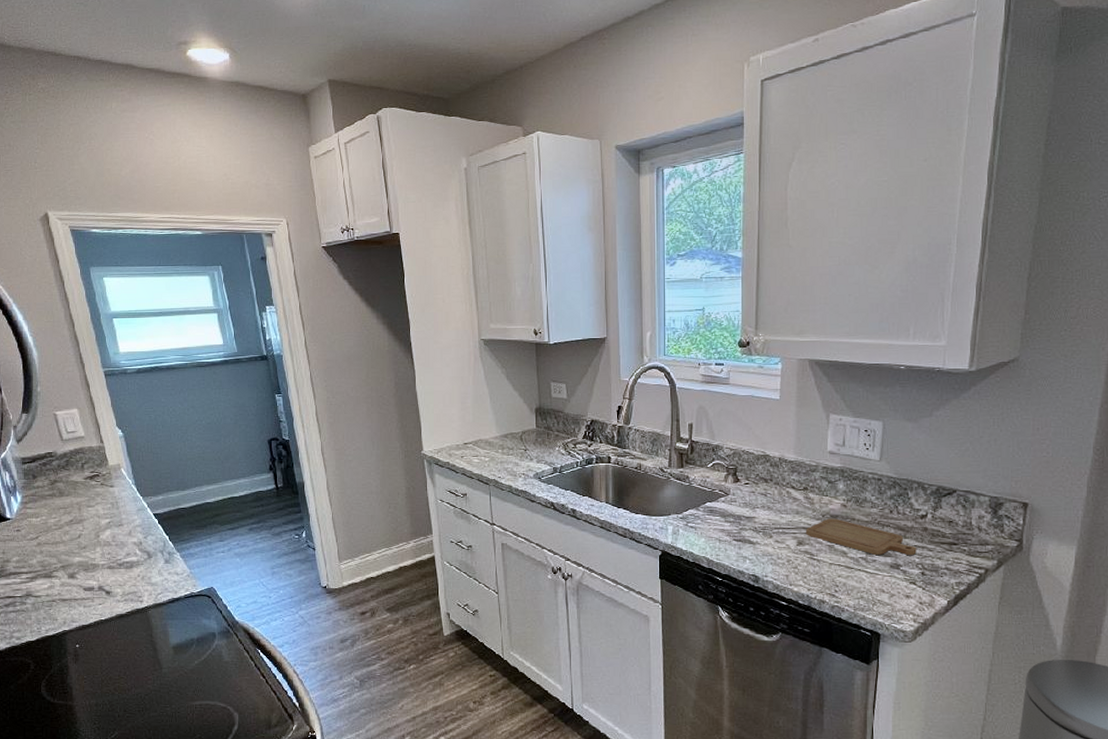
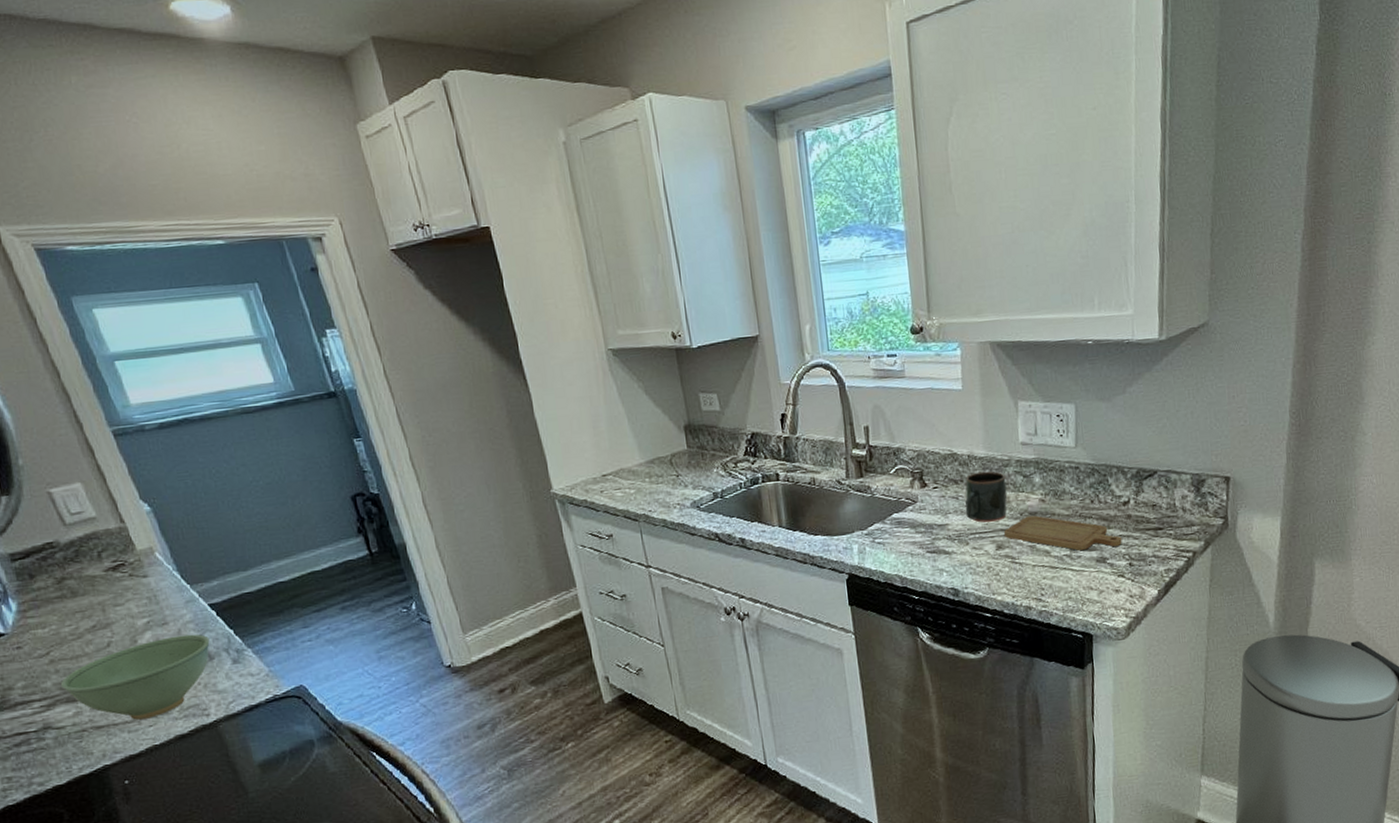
bowl: none [42,536,151,598] -> present [60,634,210,720]
mug: none [772,474,812,521] -> present [965,471,1008,523]

